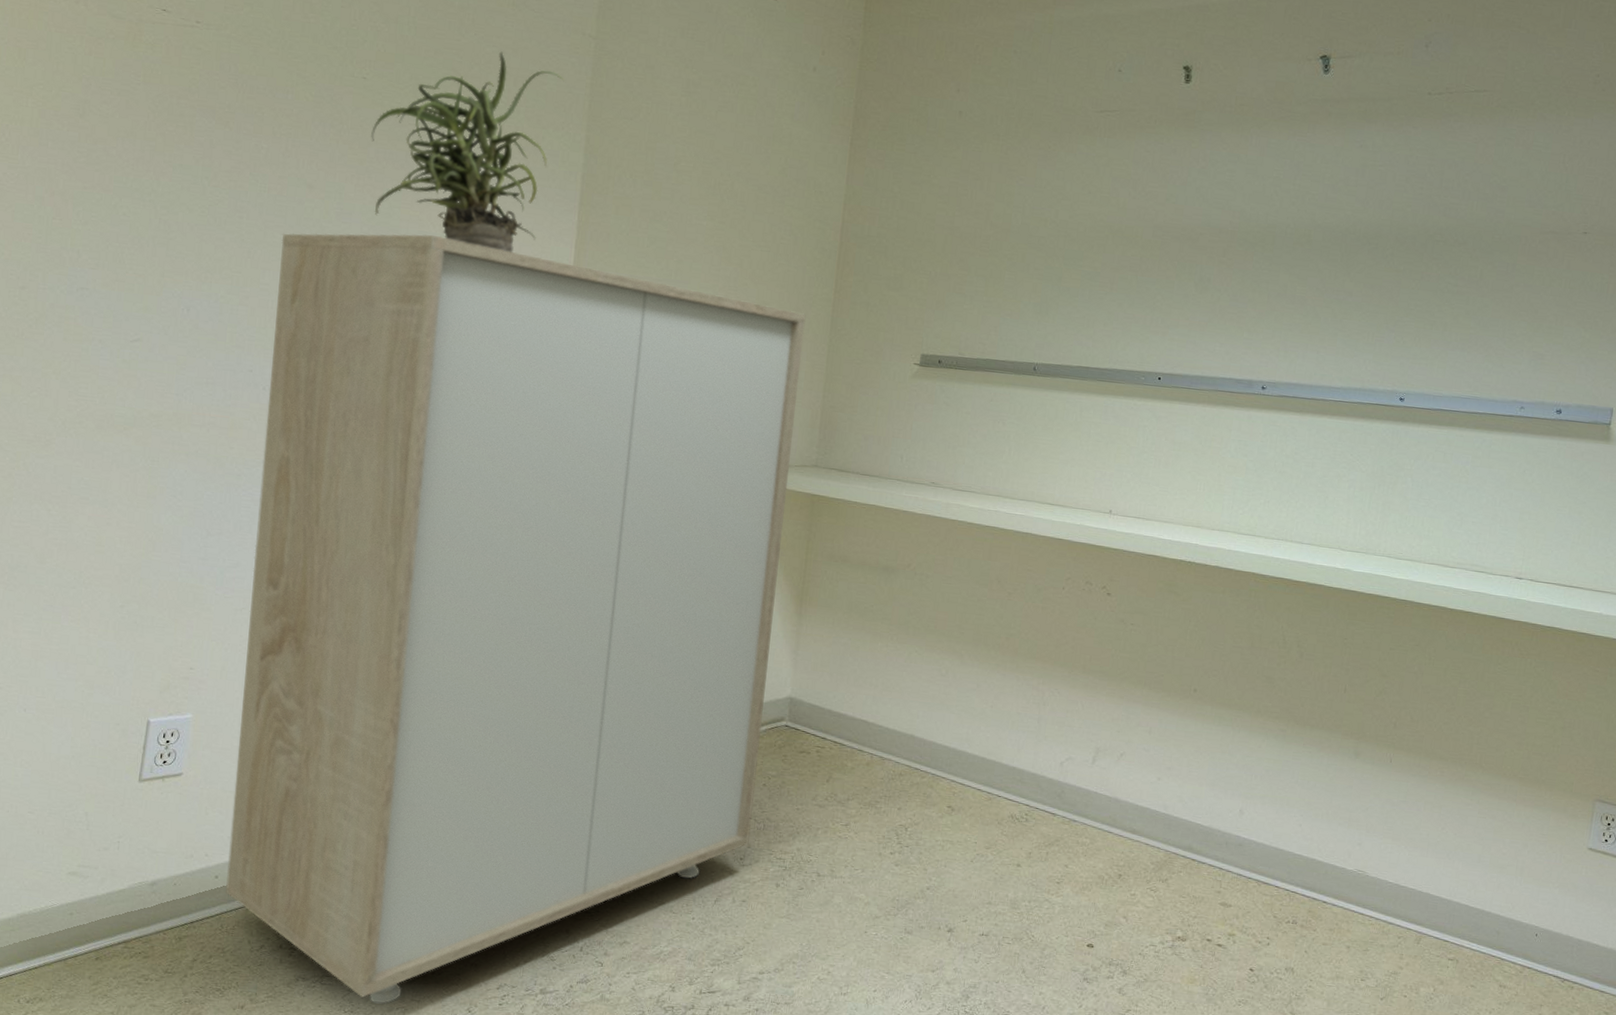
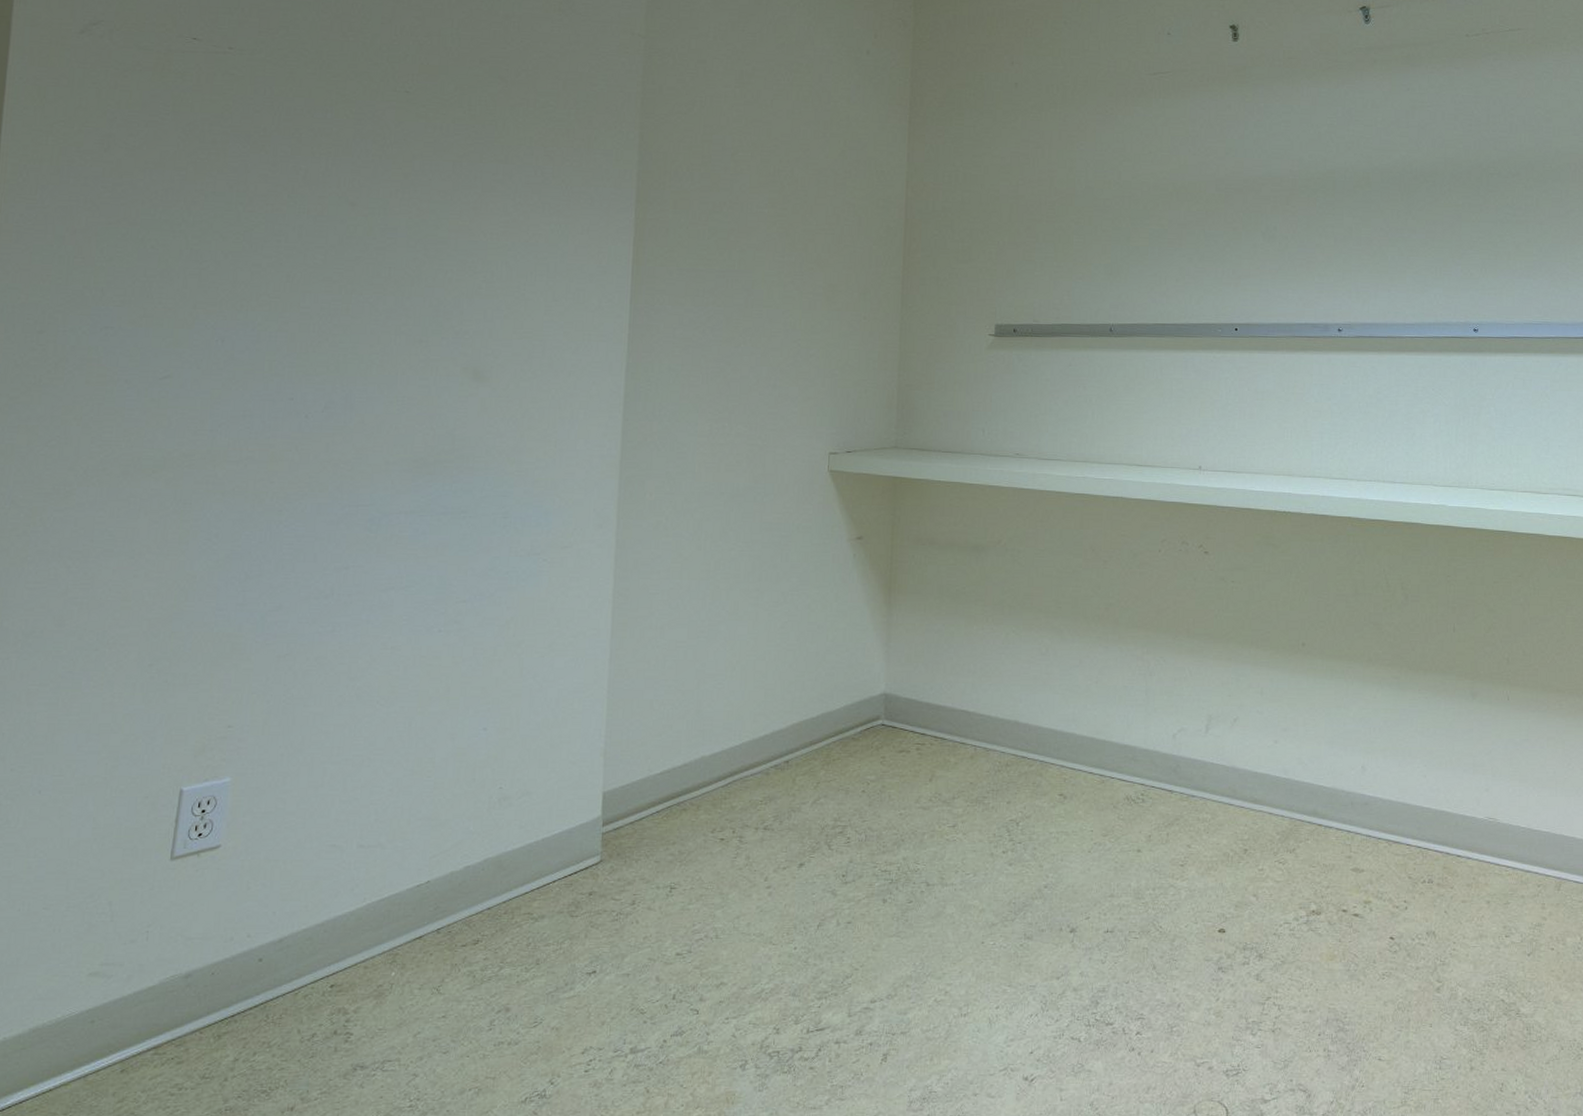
storage cabinet: present [226,233,806,1004] -> none [271,243,876,1086]
potted plant: present [371,51,564,253] -> none [415,56,615,256]

